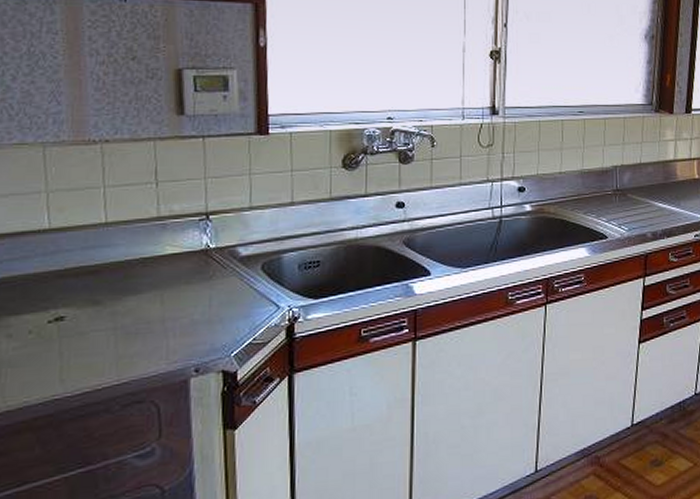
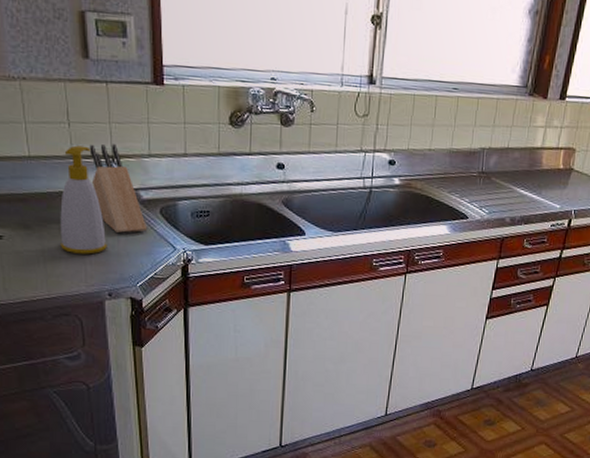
soap bottle: none [137,205,196,327] -> present [60,145,107,255]
knife block: none [179,200,245,297] -> present [89,144,146,233]

